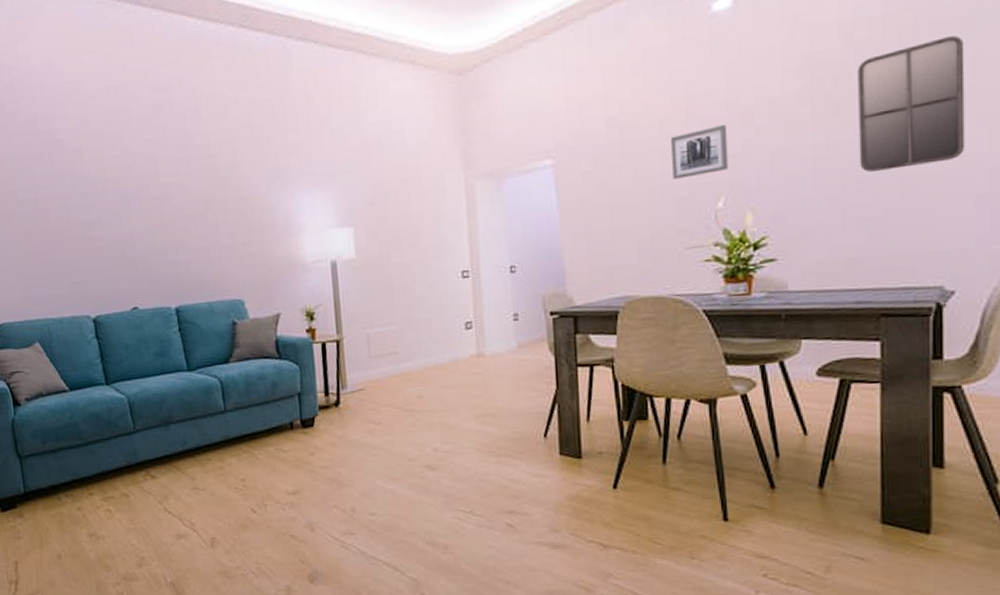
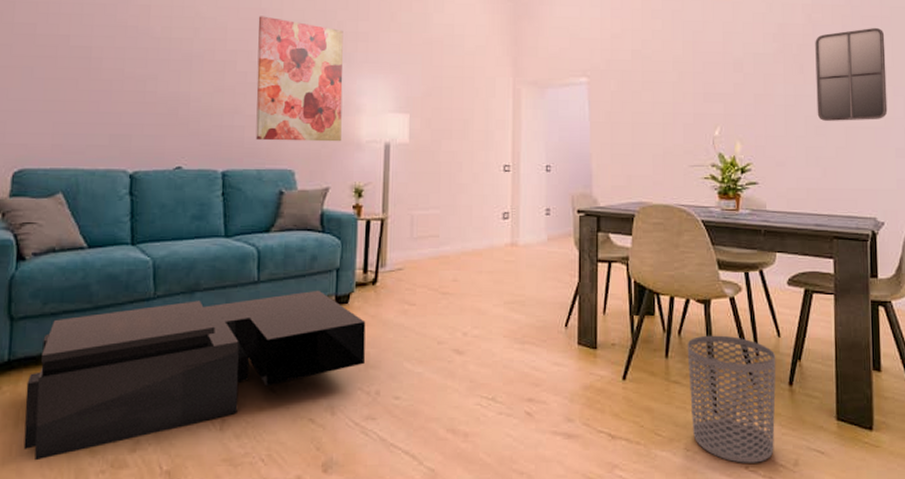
coffee table: none [43,415,337,575] -> present [23,290,366,461]
wall art: none [185,142,286,273] -> present [255,16,343,142]
wall art: present [671,124,729,179] -> none [681,68,724,108]
waste bin: none [688,436,802,571] -> present [687,335,776,463]

